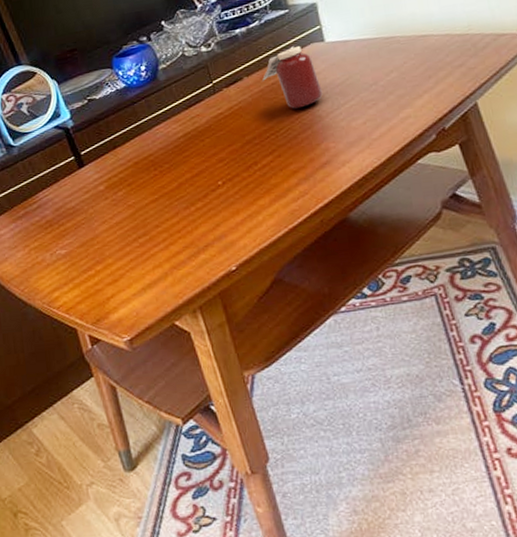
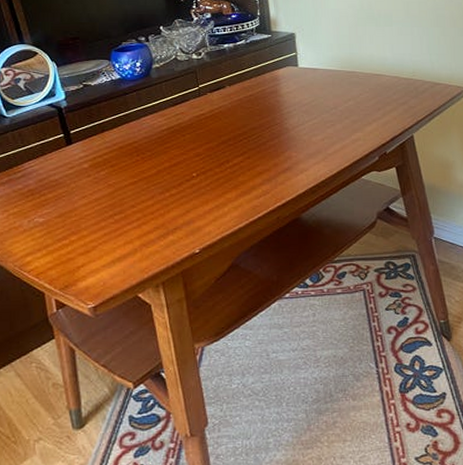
jar: present [262,46,323,109] -> none [242,66,291,119]

